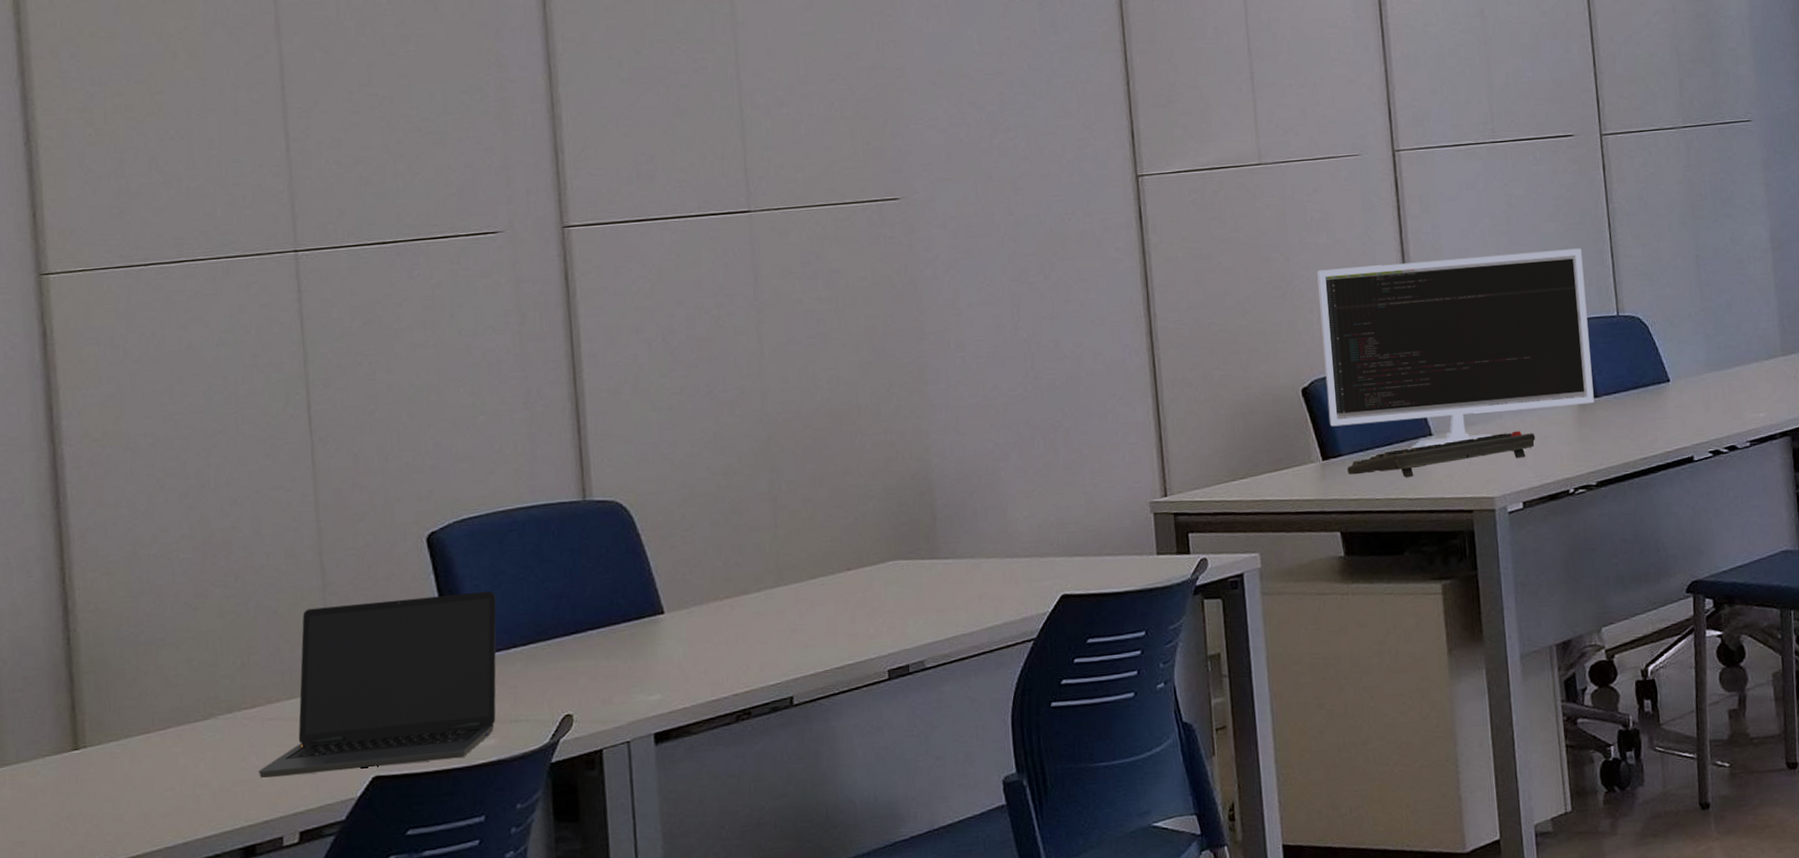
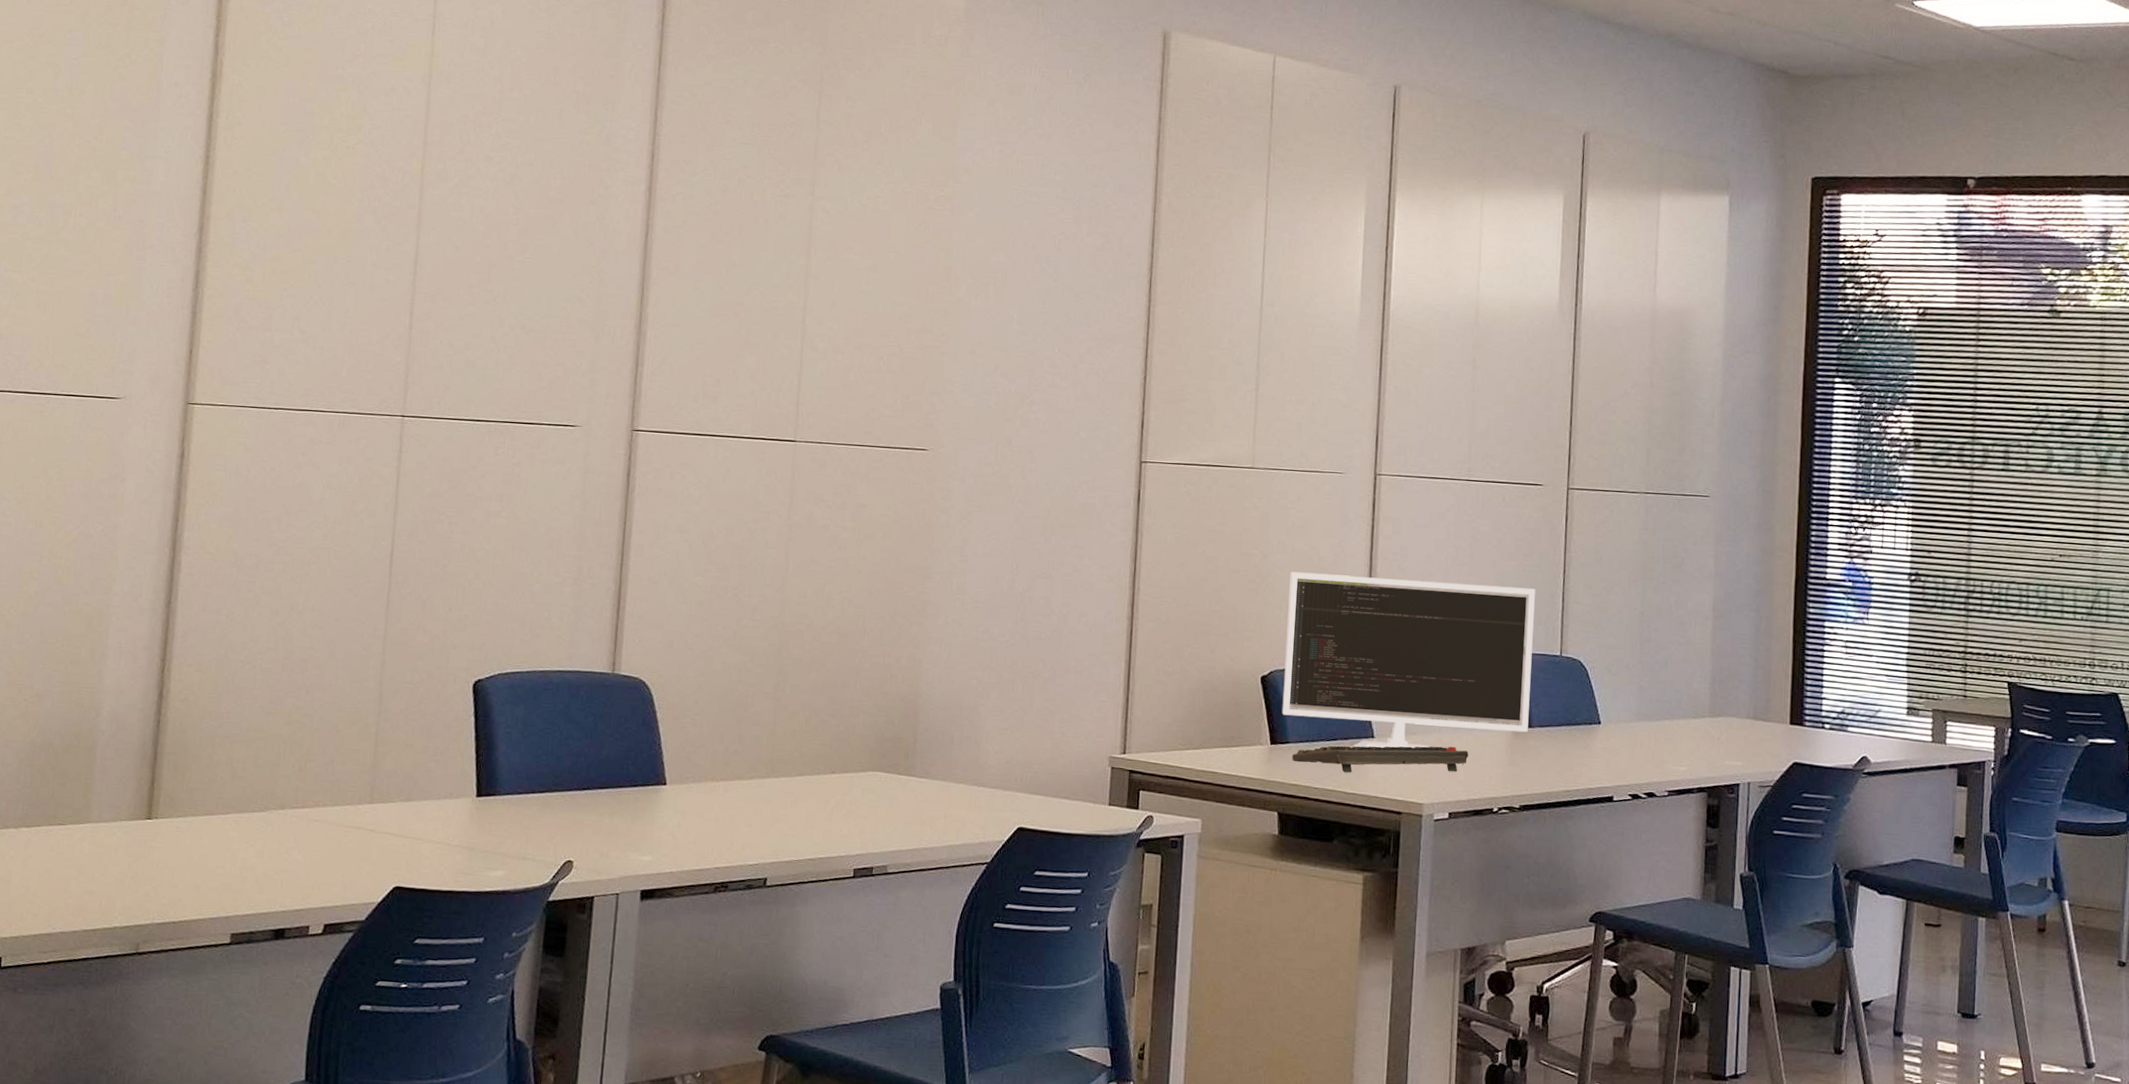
laptop: present [259,590,497,778] -> none [298,729,524,883]

